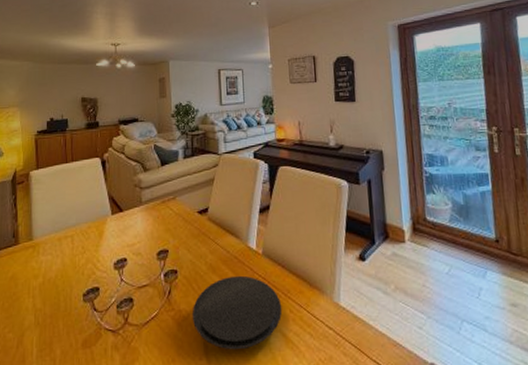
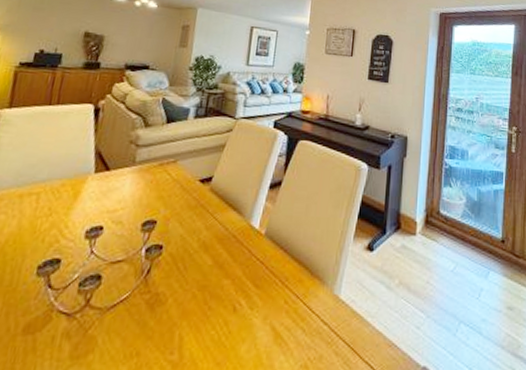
plate: present [192,275,282,350] -> none [170,257,277,344]

